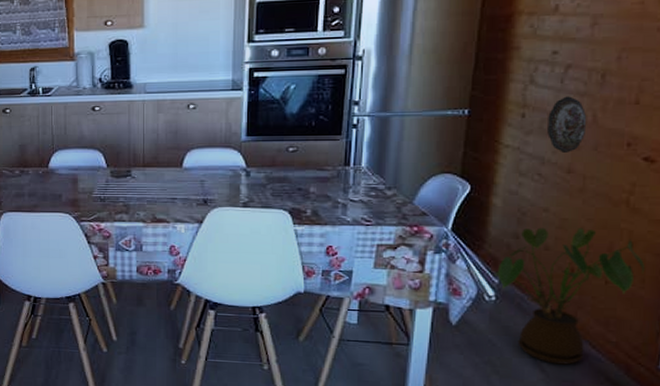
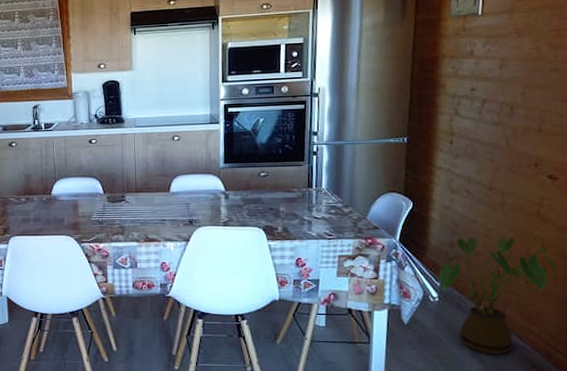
decorative plate: present [547,96,587,152] -> none [471,125,502,173]

